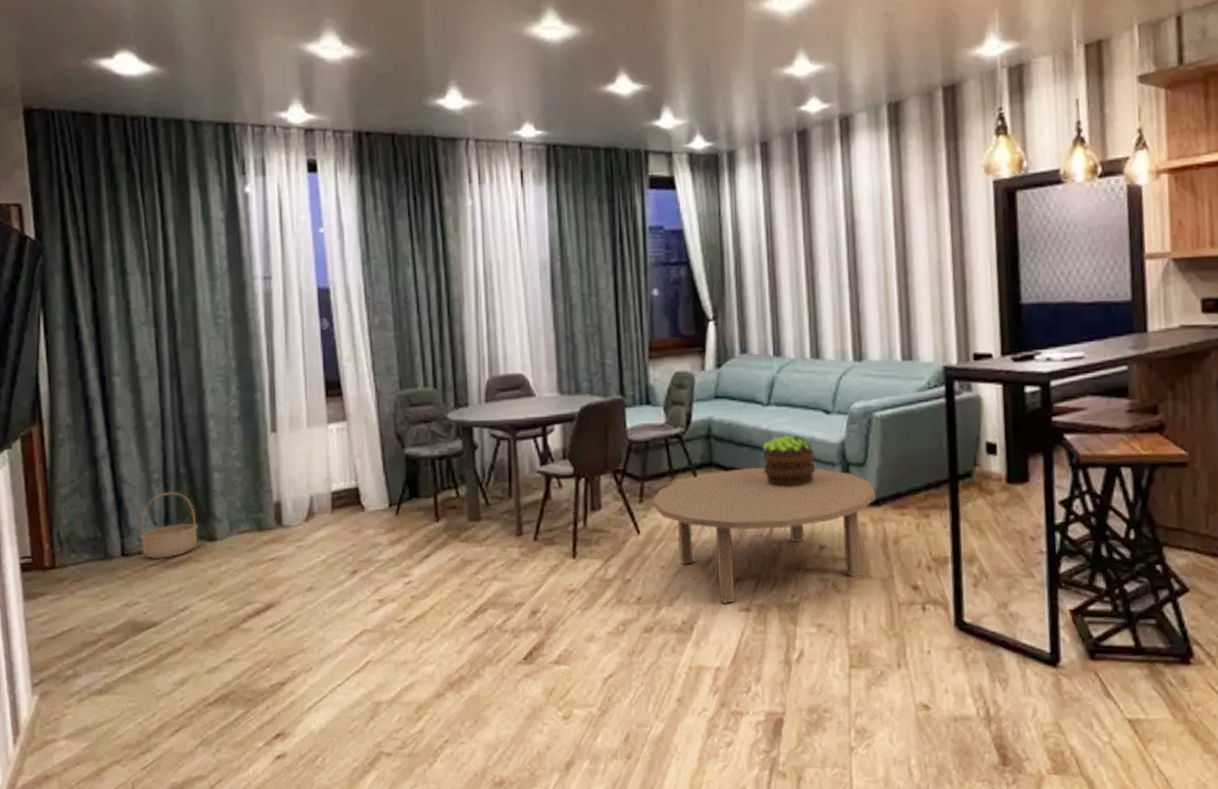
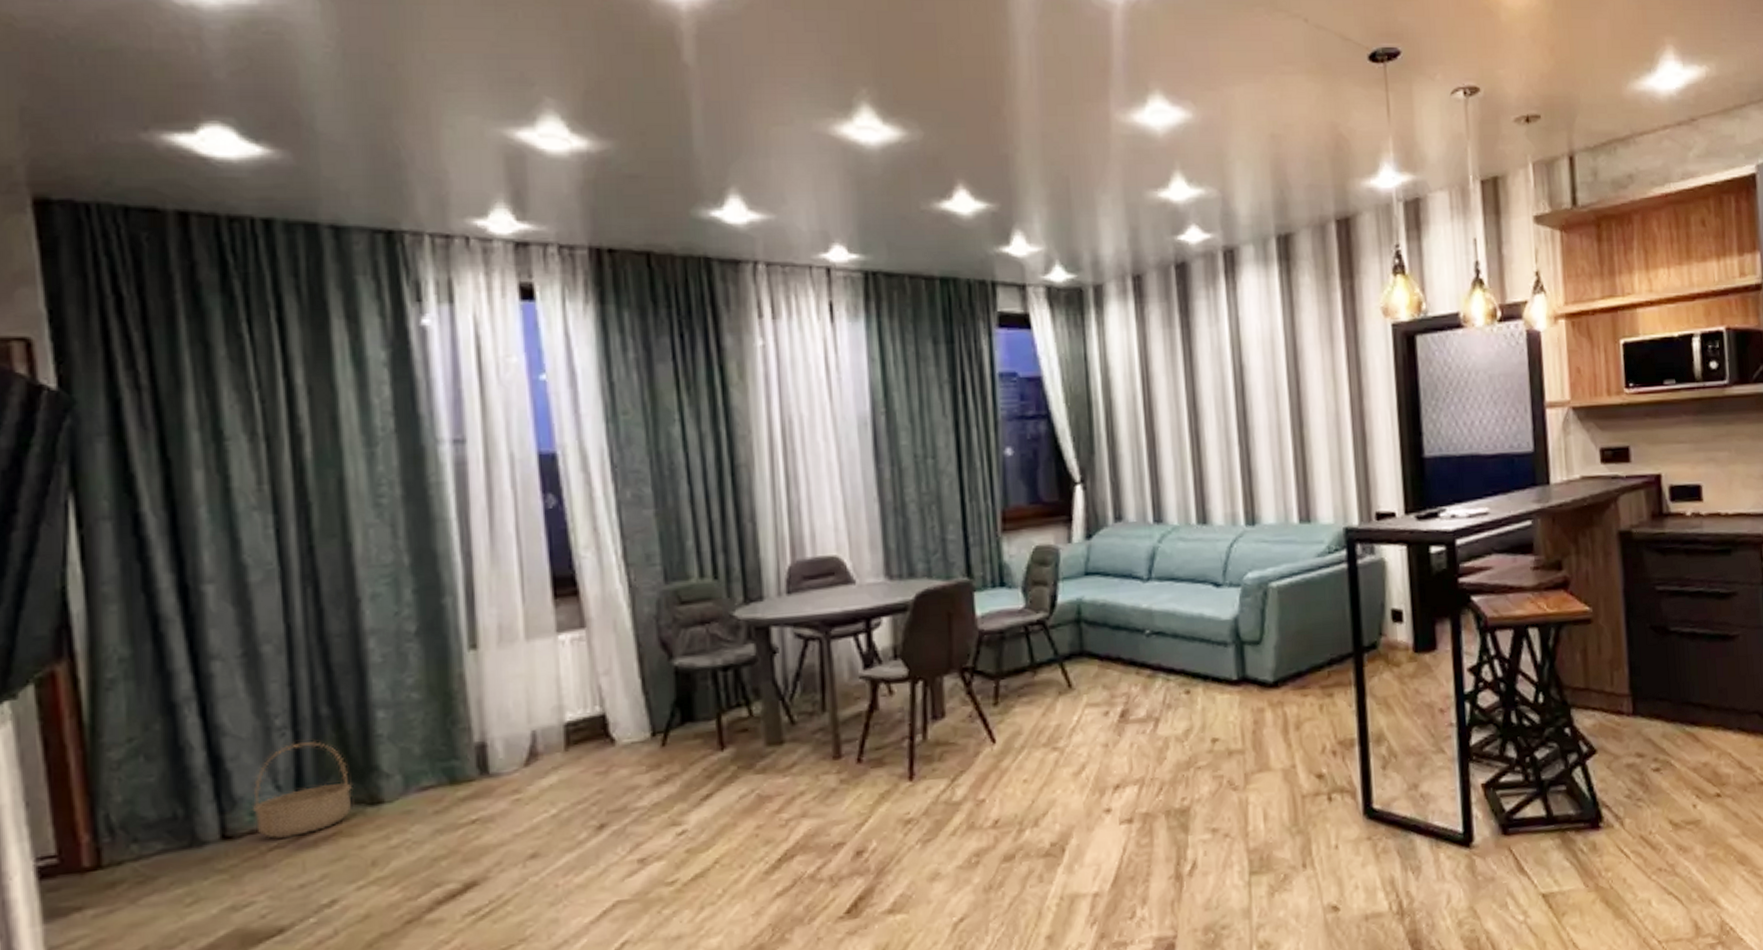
coffee table: present [653,467,877,604] -> none [1011,650,1275,817]
potted plant: present [762,434,816,488] -> none [1142,612,1206,675]

